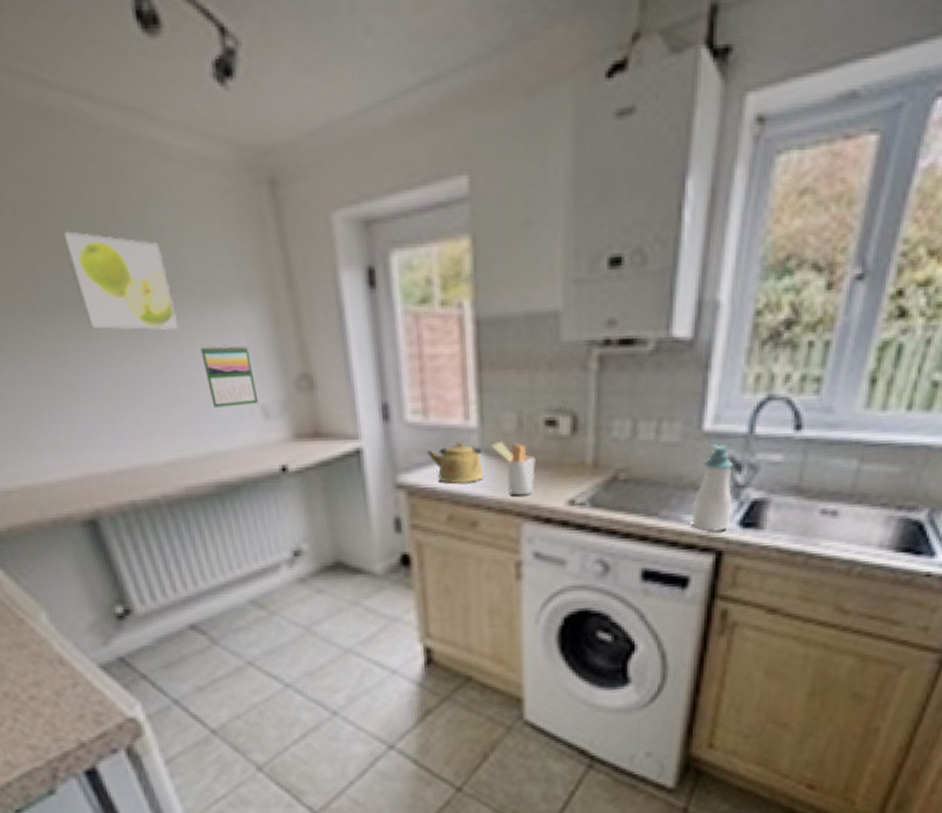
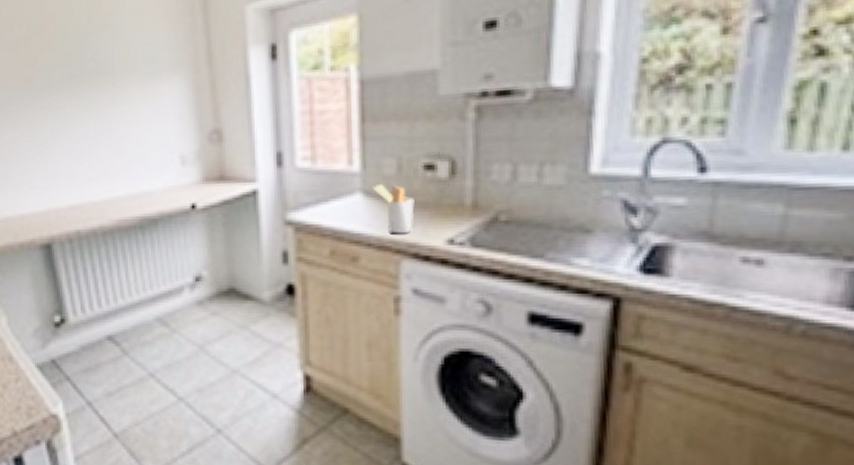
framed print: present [62,231,179,331] -> none [57,34,126,101]
calendar: present [200,345,259,407] -> none [139,109,179,157]
kettle: present [426,442,483,485] -> none [313,184,364,223]
soap bottle: present [691,444,734,533] -> none [581,187,630,278]

